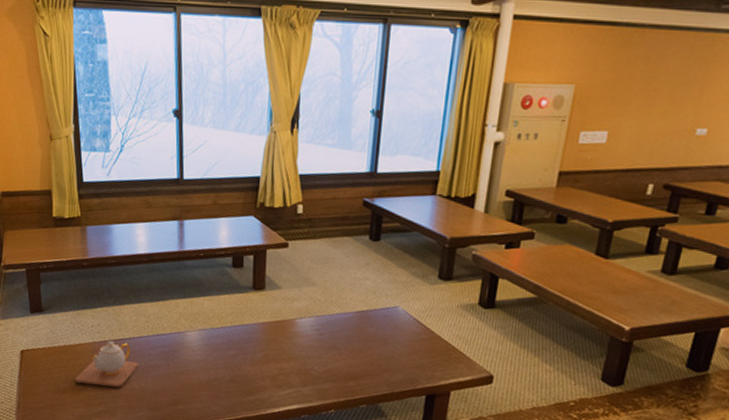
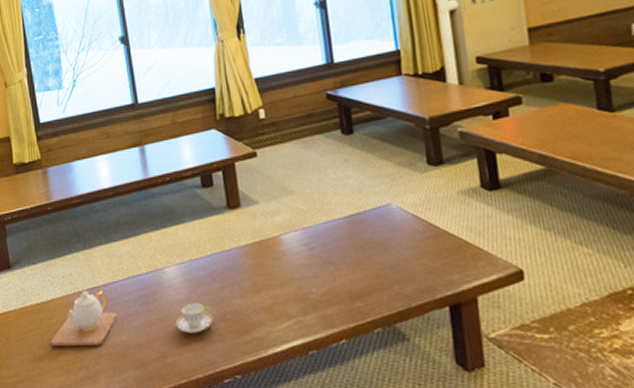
teacup: none [189,363,224,389] -> present [175,303,213,333]

